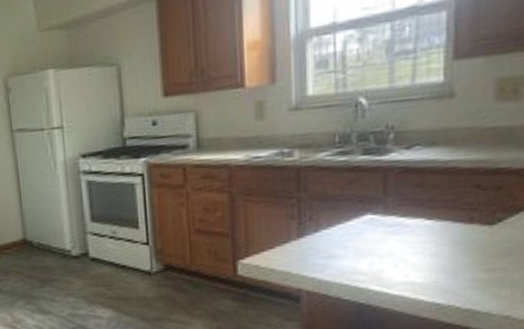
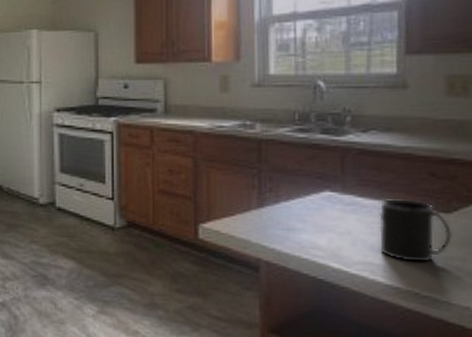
mug: none [422,214,495,278] -> present [379,199,452,262]

